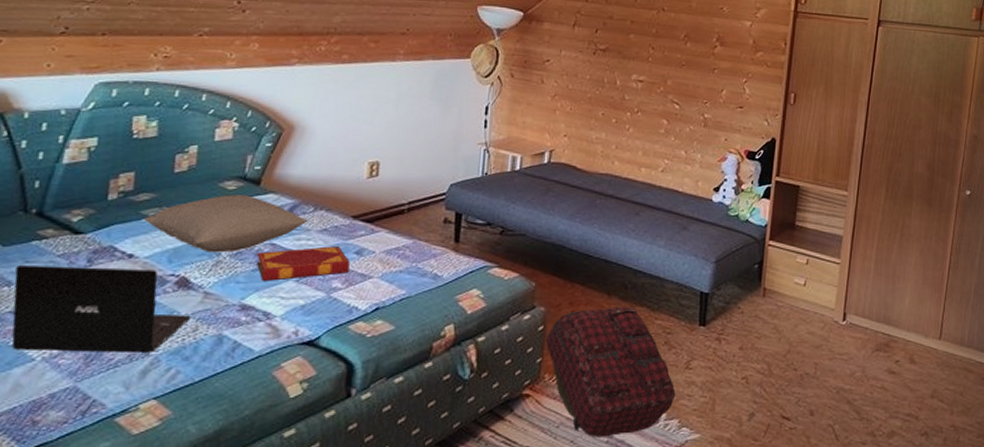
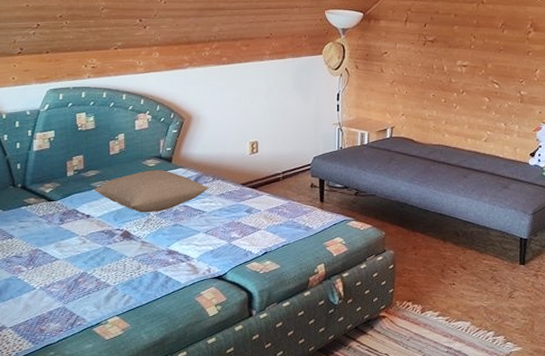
laptop: present [11,265,190,352] -> none [14,224,134,284]
hardback book: present [256,245,350,281] -> none [175,206,243,233]
backpack: present [545,307,676,437] -> none [395,250,501,348]

